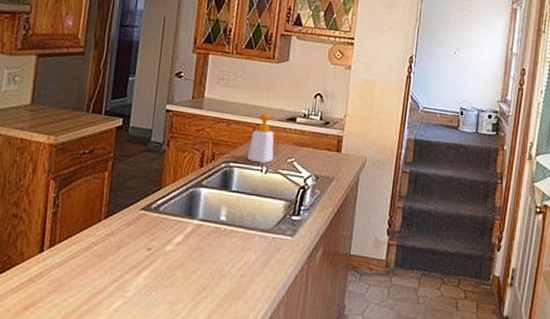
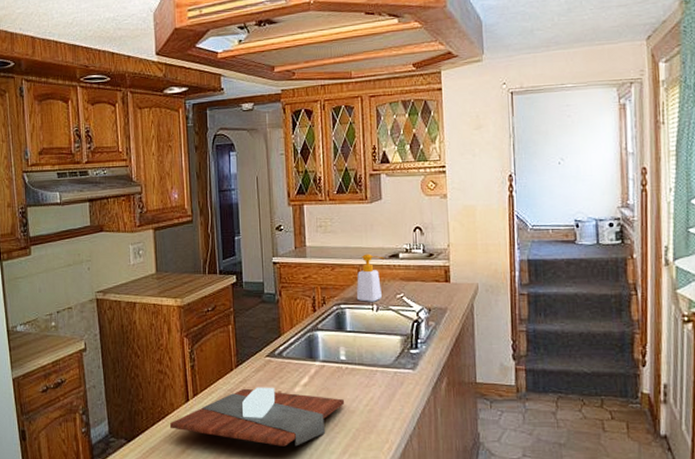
cutting board: none [14,242,218,310] -> present [169,387,345,447]

